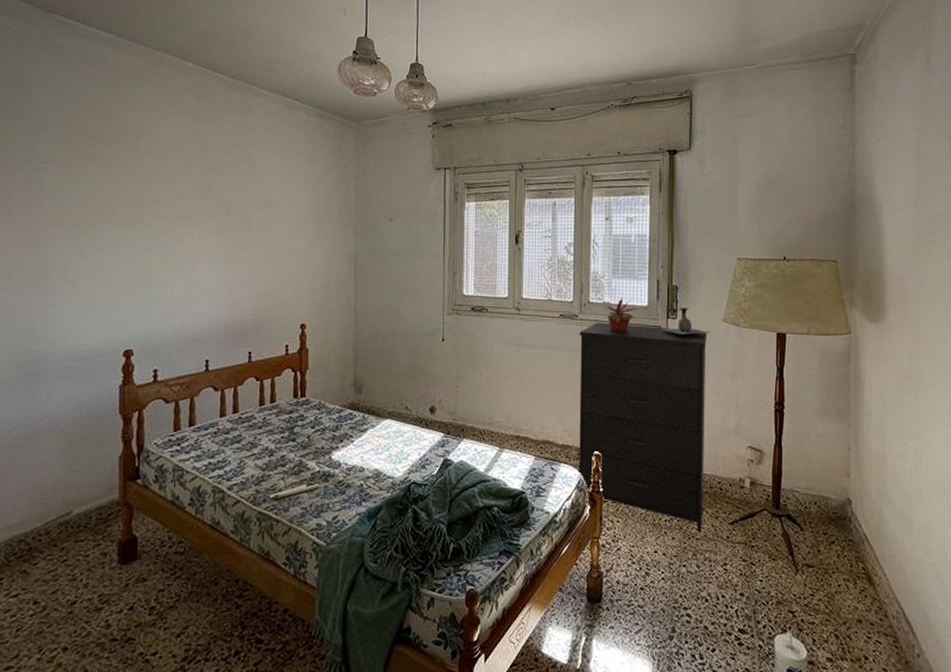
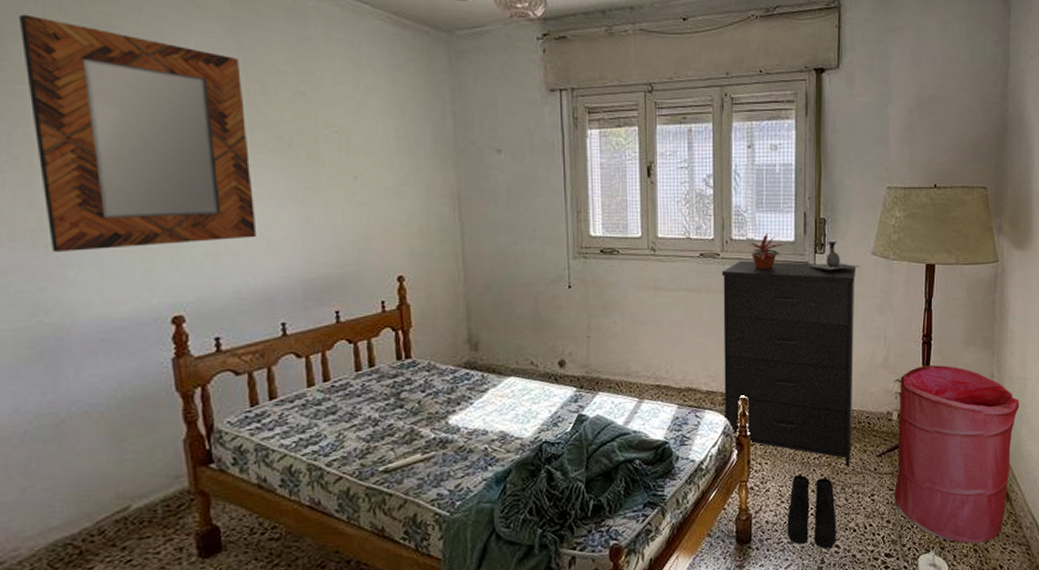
home mirror: none [46,112,198,294] -> present [19,14,256,252]
boots: none [637,535,688,616] -> present [787,474,836,549]
laundry hamper: none [748,433,880,629] -> present [894,365,1020,544]

